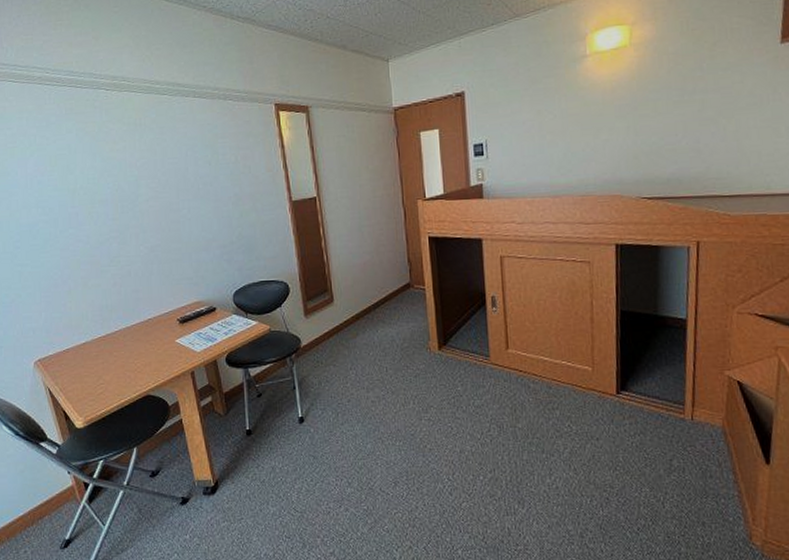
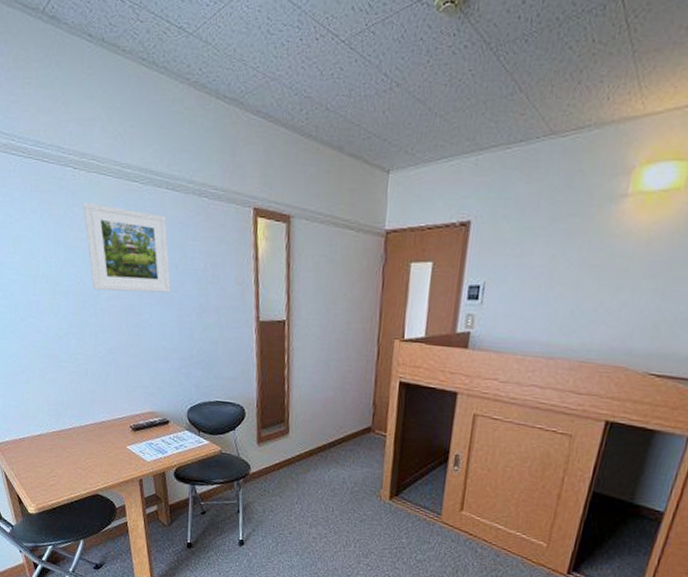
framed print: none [116,117,206,195] -> present [83,201,171,293]

